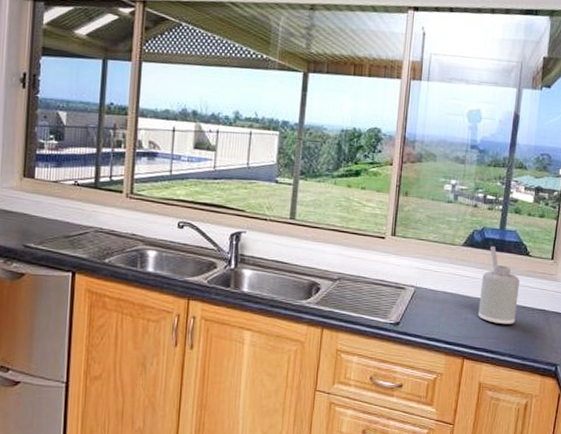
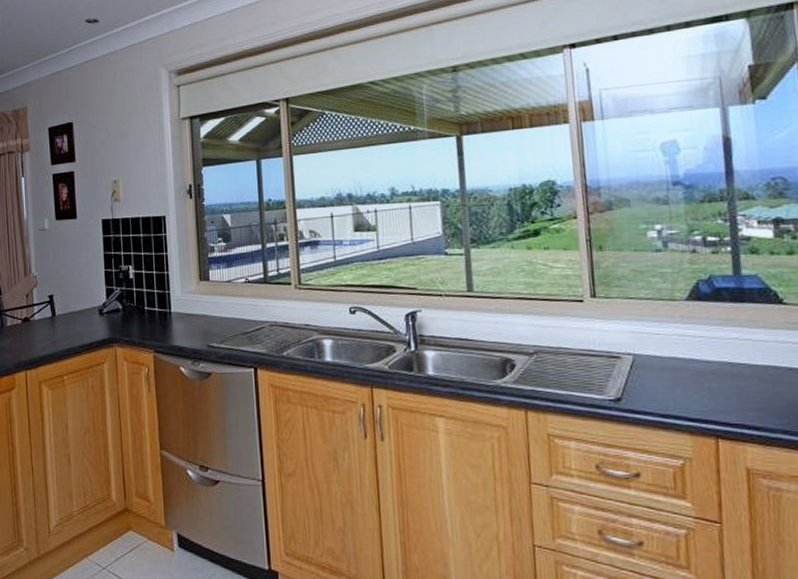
soap dispenser: present [478,245,520,325] -> none [721,296,782,394]

